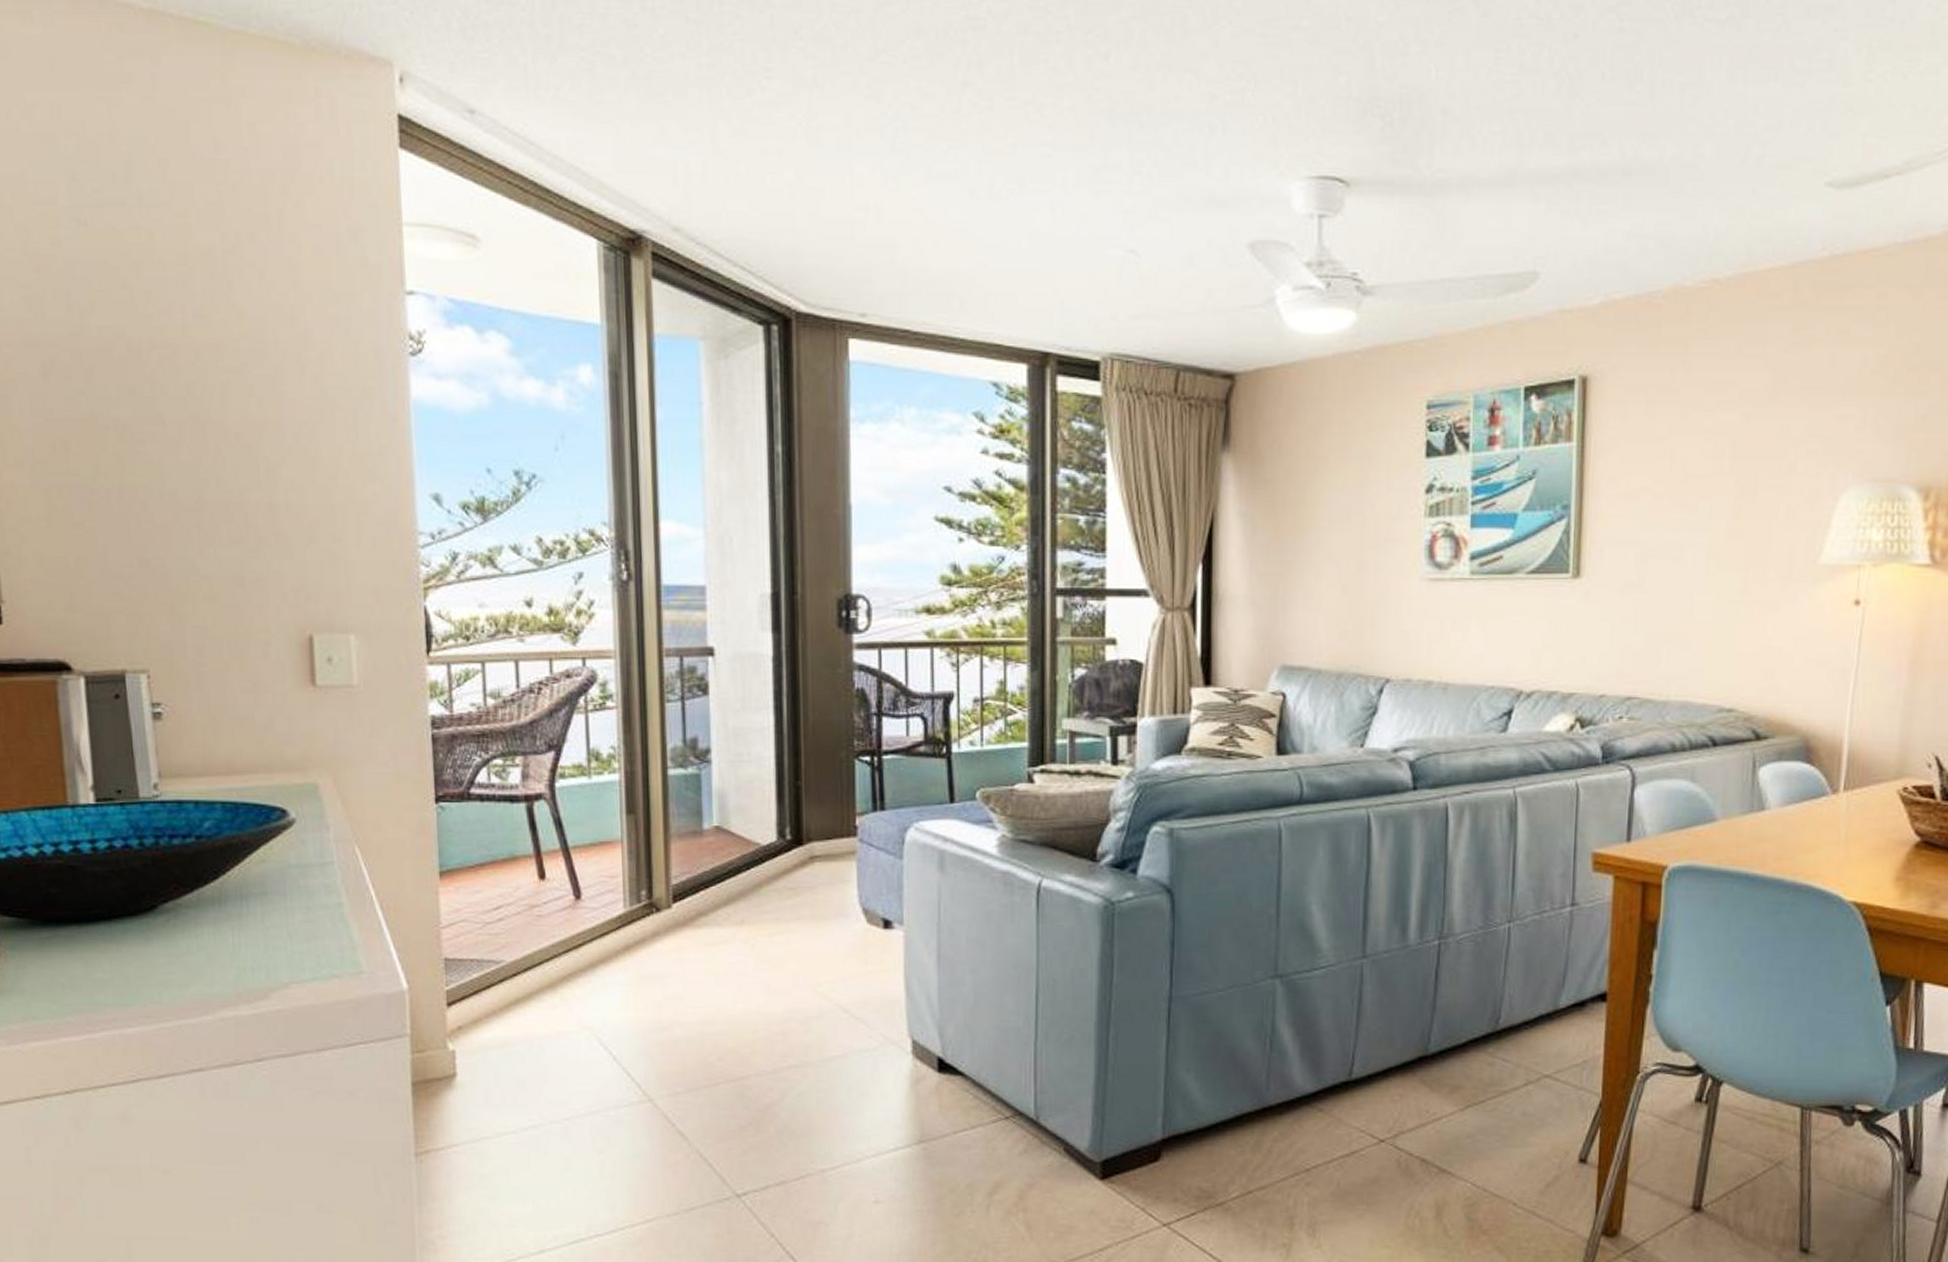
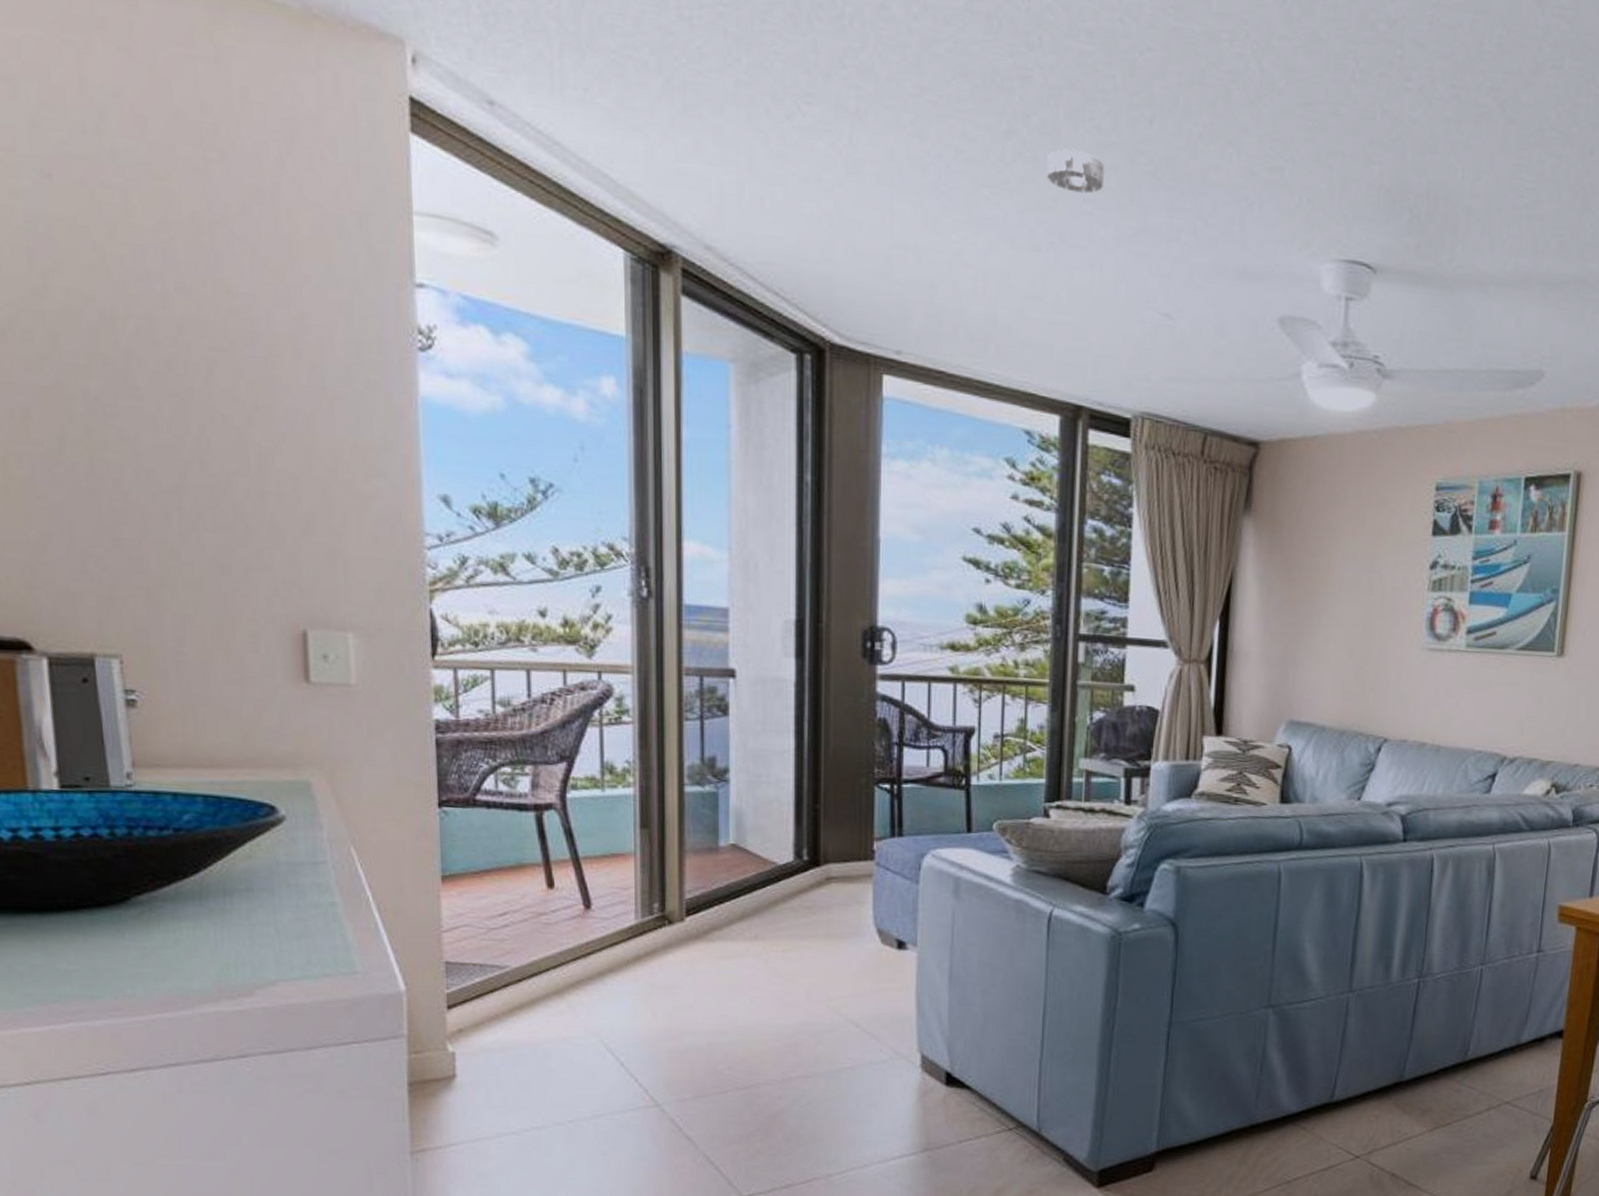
smoke detector: none [1004,95,1061,137] -> present [1047,149,1104,194]

